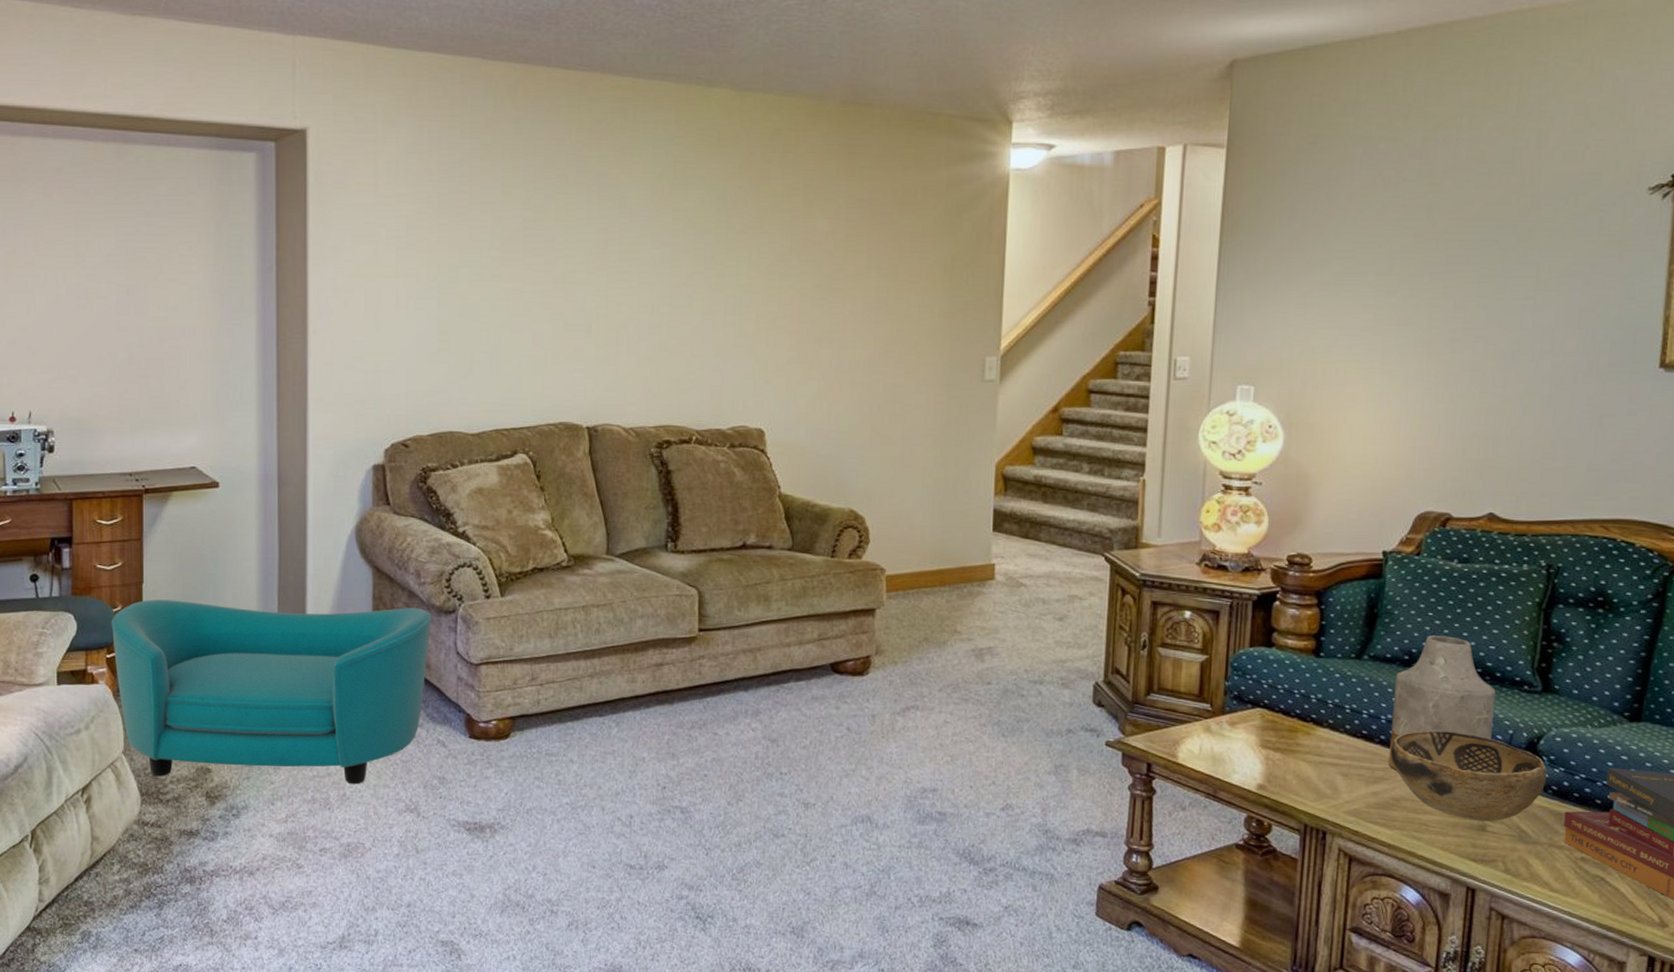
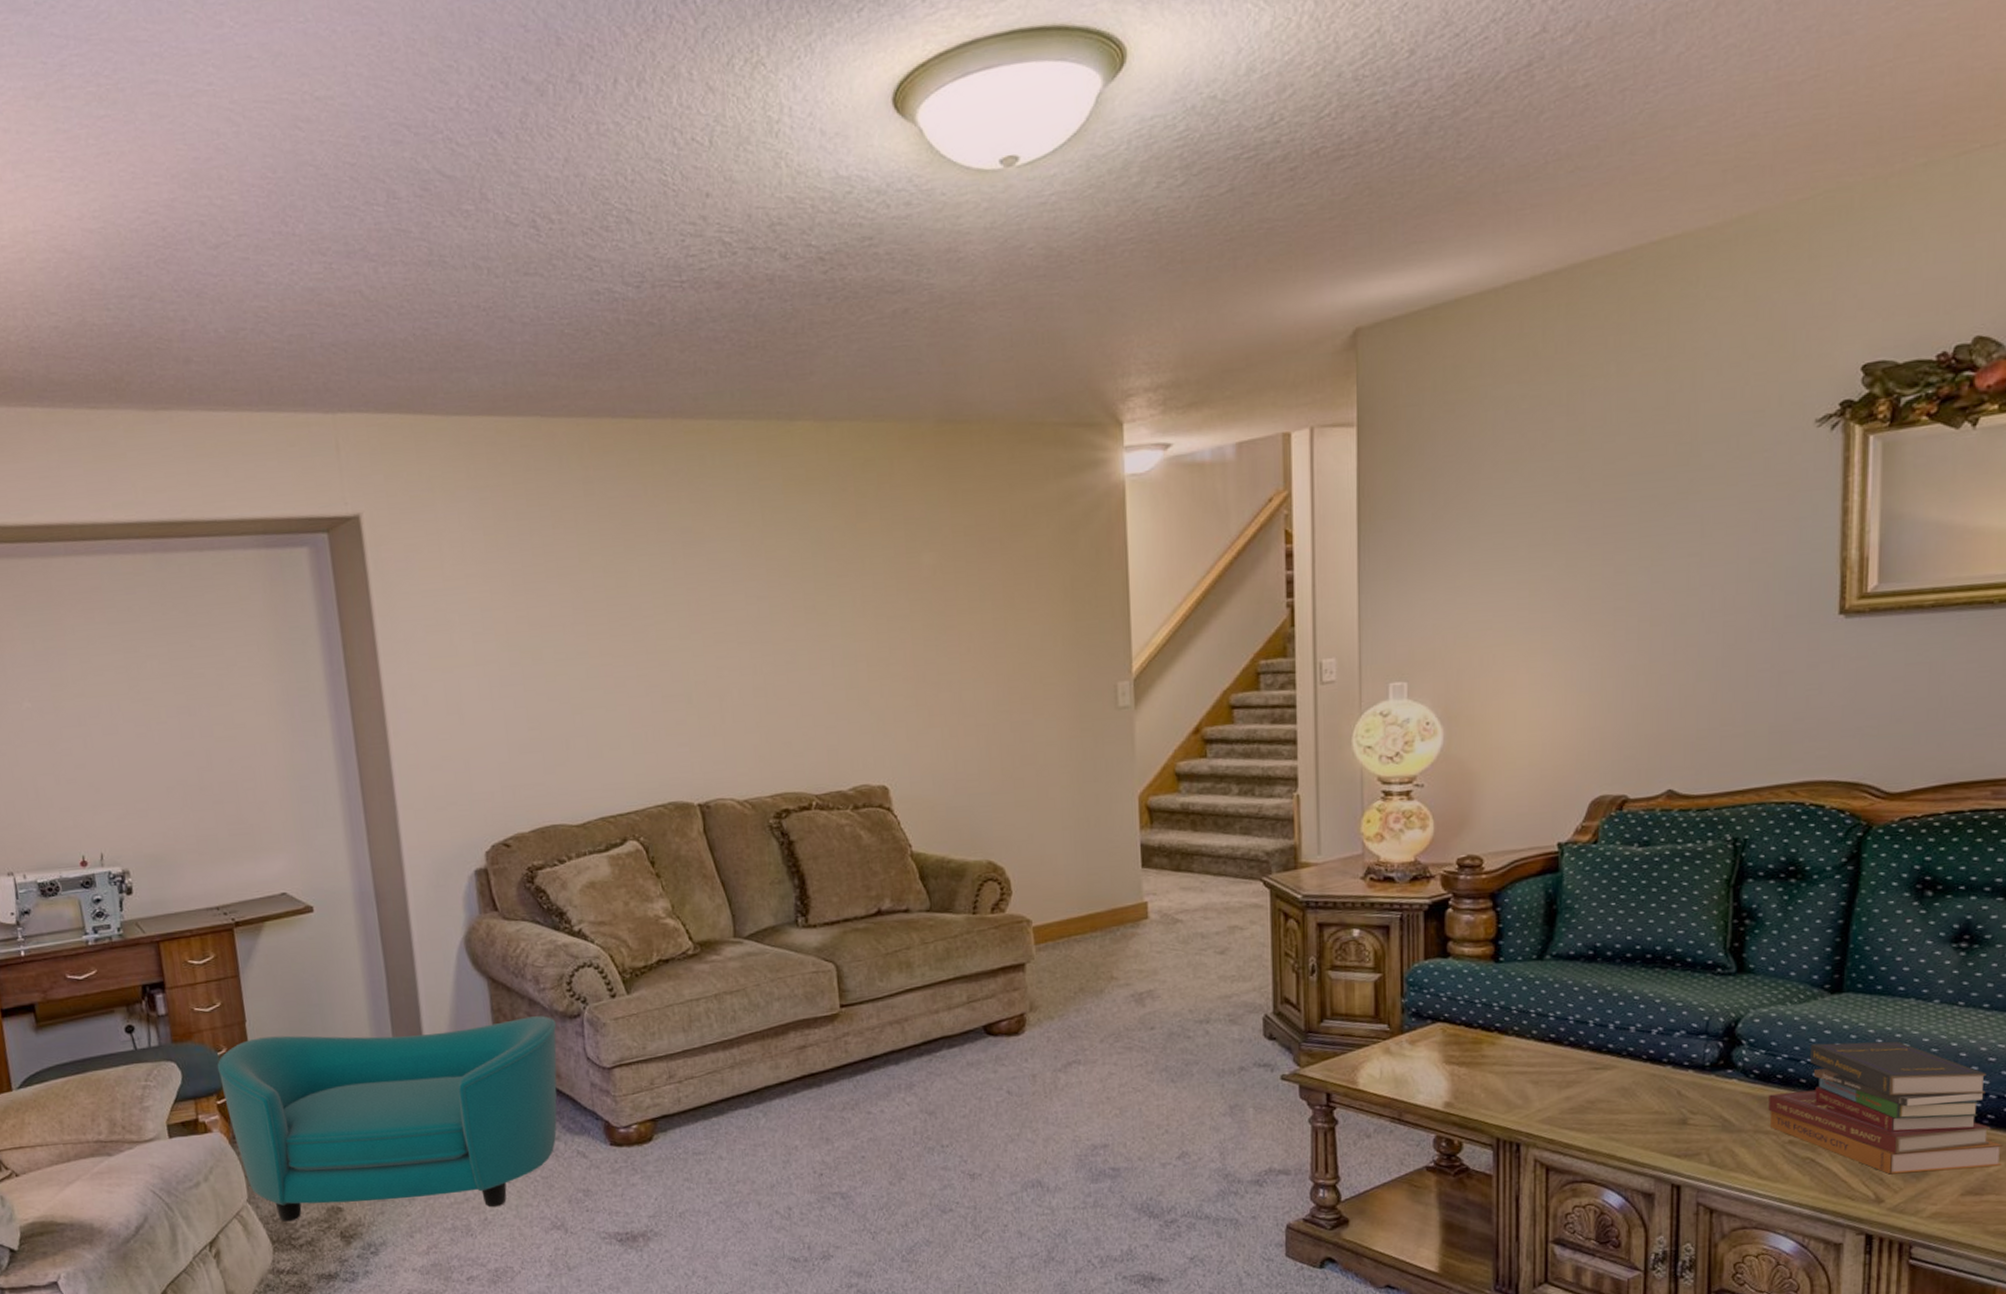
vase: present [1389,635,1496,771] -> none [1580,925,1688,1072]
decorative bowl: present [1391,730,1548,822] -> none [1582,1024,1748,1115]

